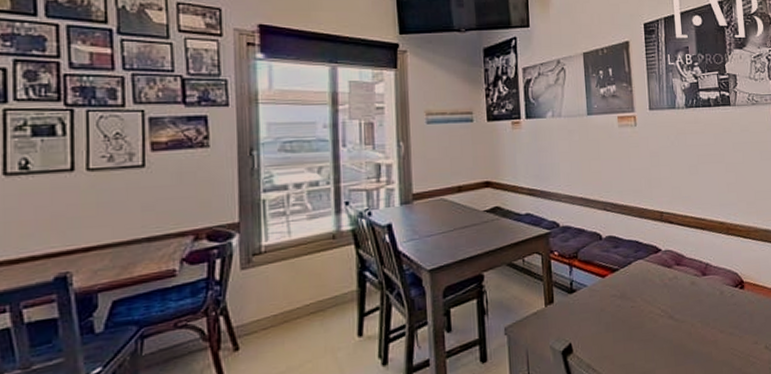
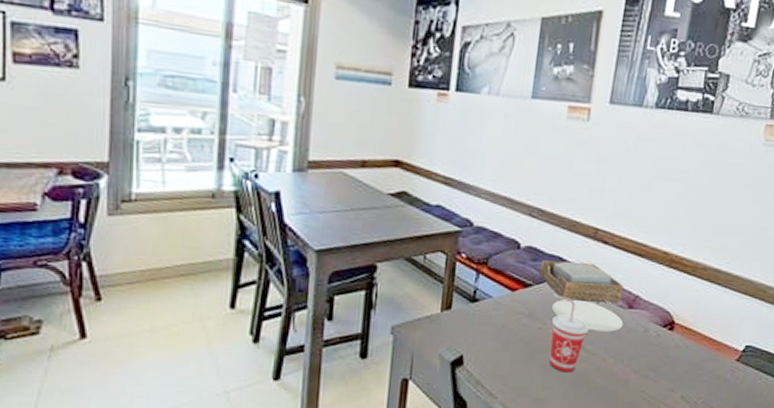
napkin holder: none [622,241,695,277] -> present [539,260,624,303]
beverage cup: none [636,273,674,343] -> present [549,293,589,373]
plate: none [638,275,702,302] -> present [551,299,624,333]

